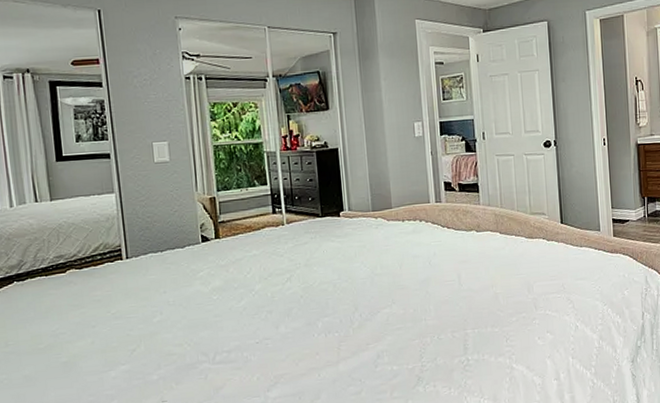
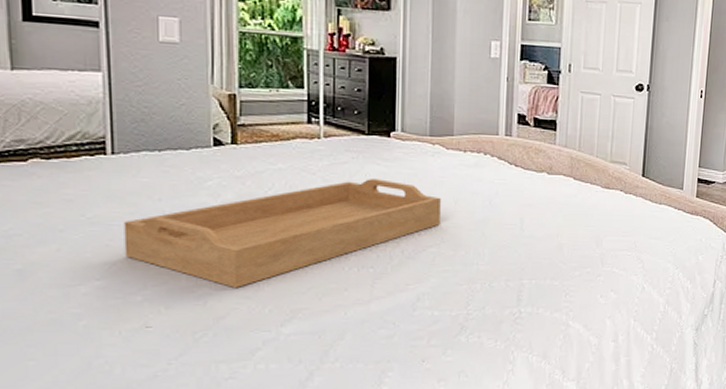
serving tray: none [139,253,389,362] -> present [123,179,441,289]

